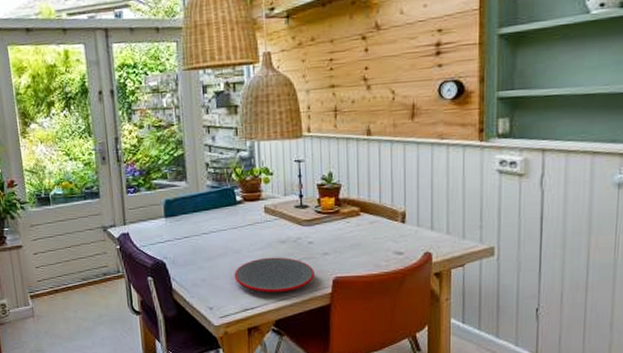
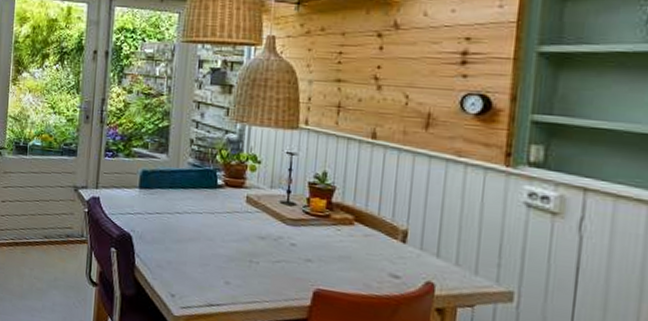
plate: present [234,257,314,293] -> none [203,251,293,295]

